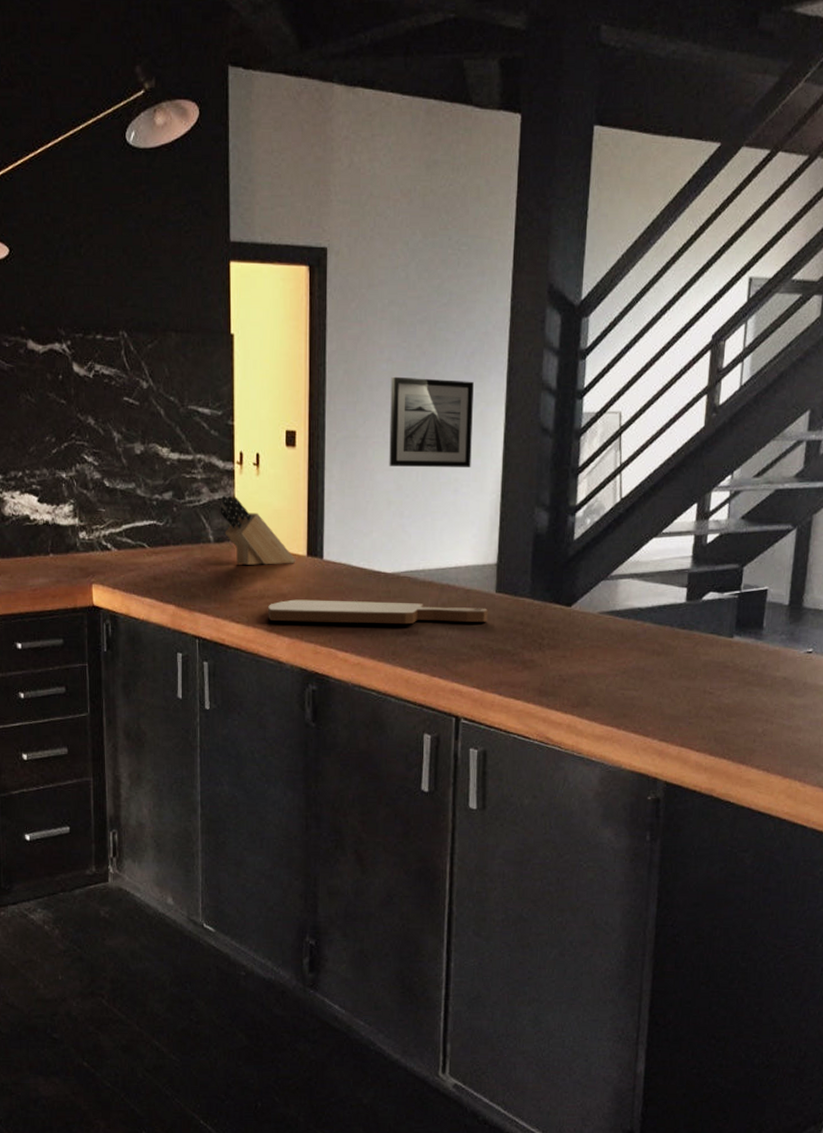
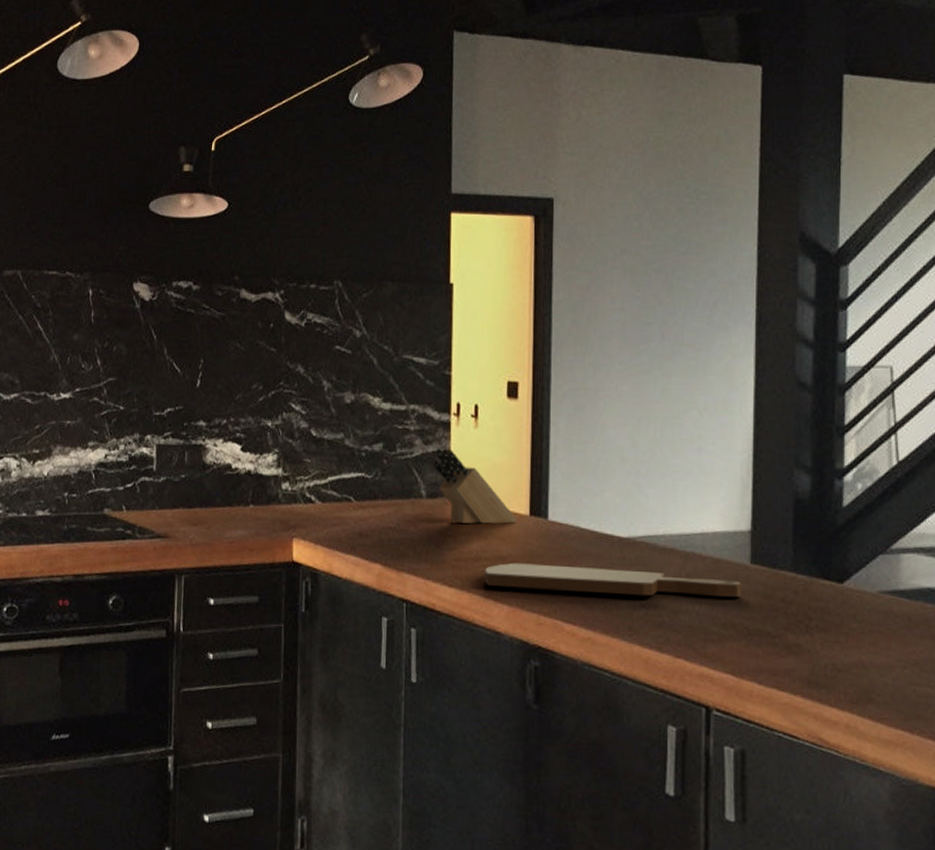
wall art: present [389,376,474,468] -> none [622,327,718,425]

